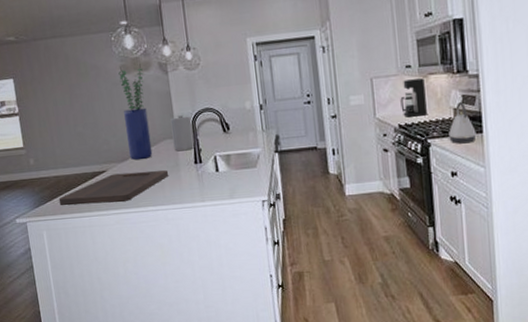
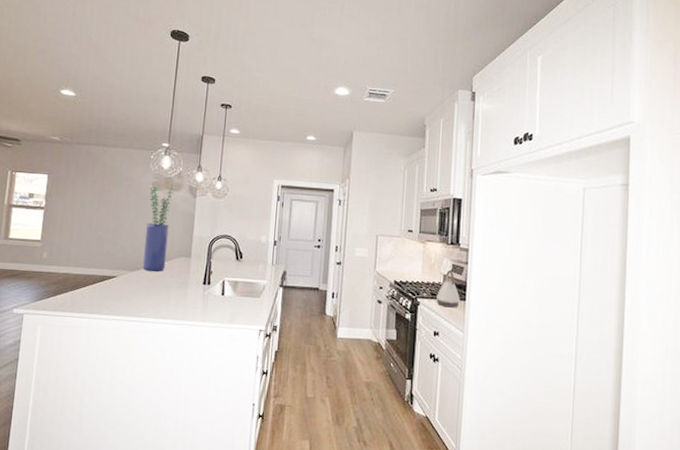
cutting board: present [58,170,169,205] -> none [62,280,177,309]
paper towel holder: present [170,115,194,152] -> none [187,237,209,271]
coffee maker: present [400,78,427,117] -> none [398,242,422,277]

